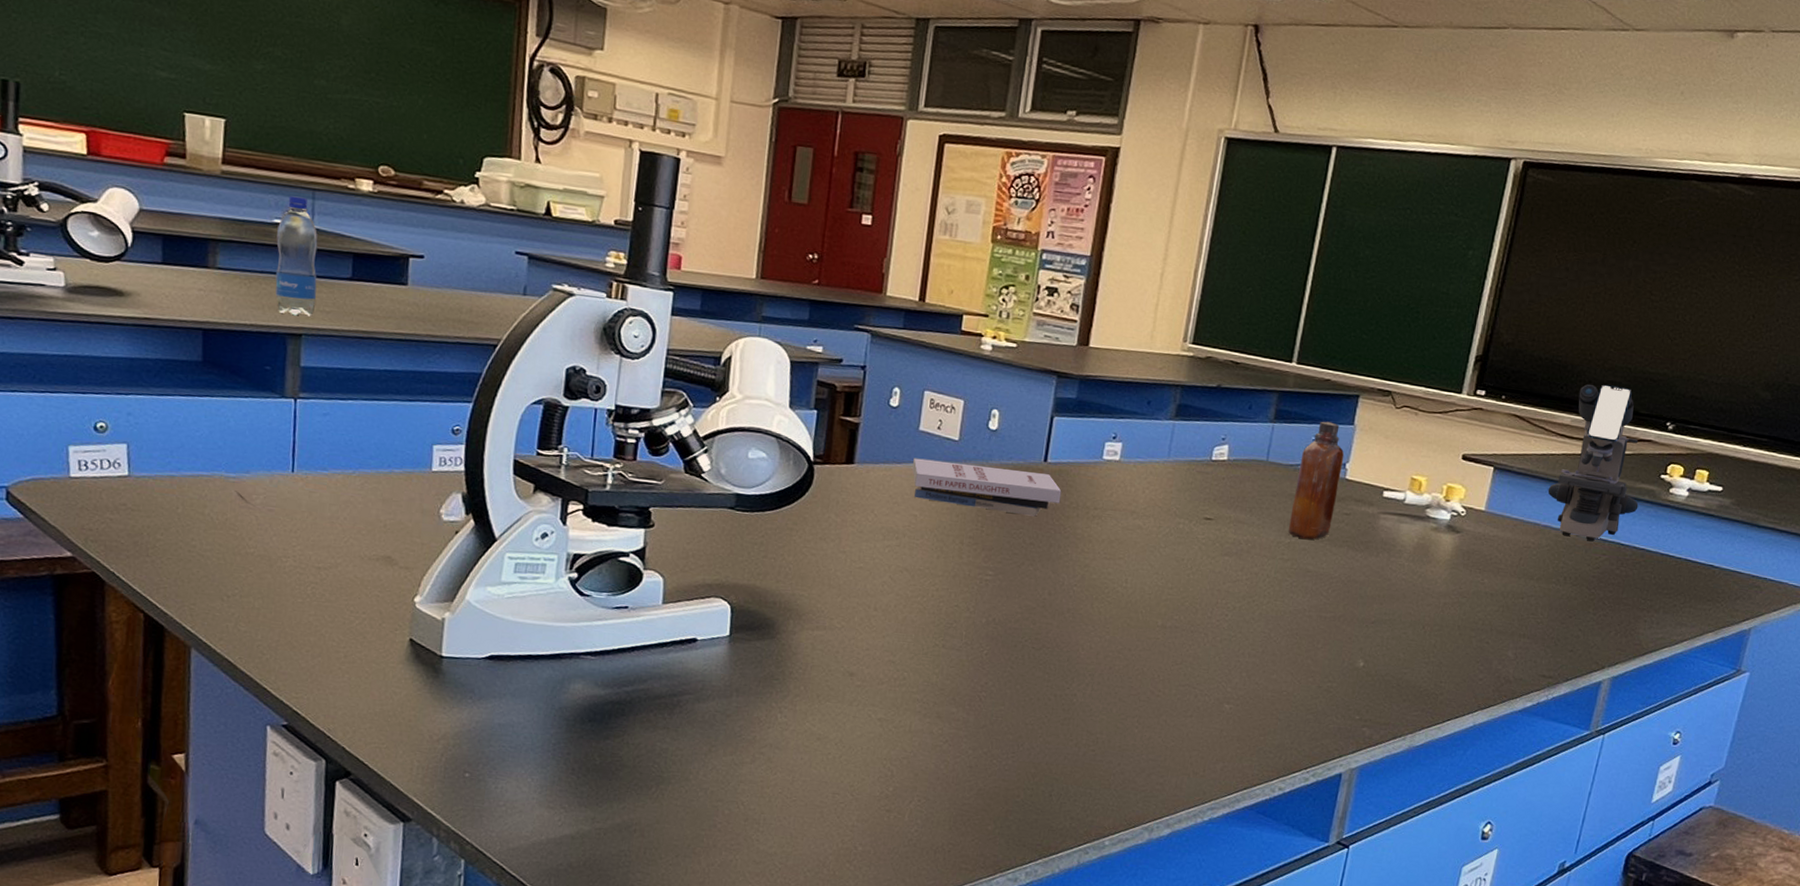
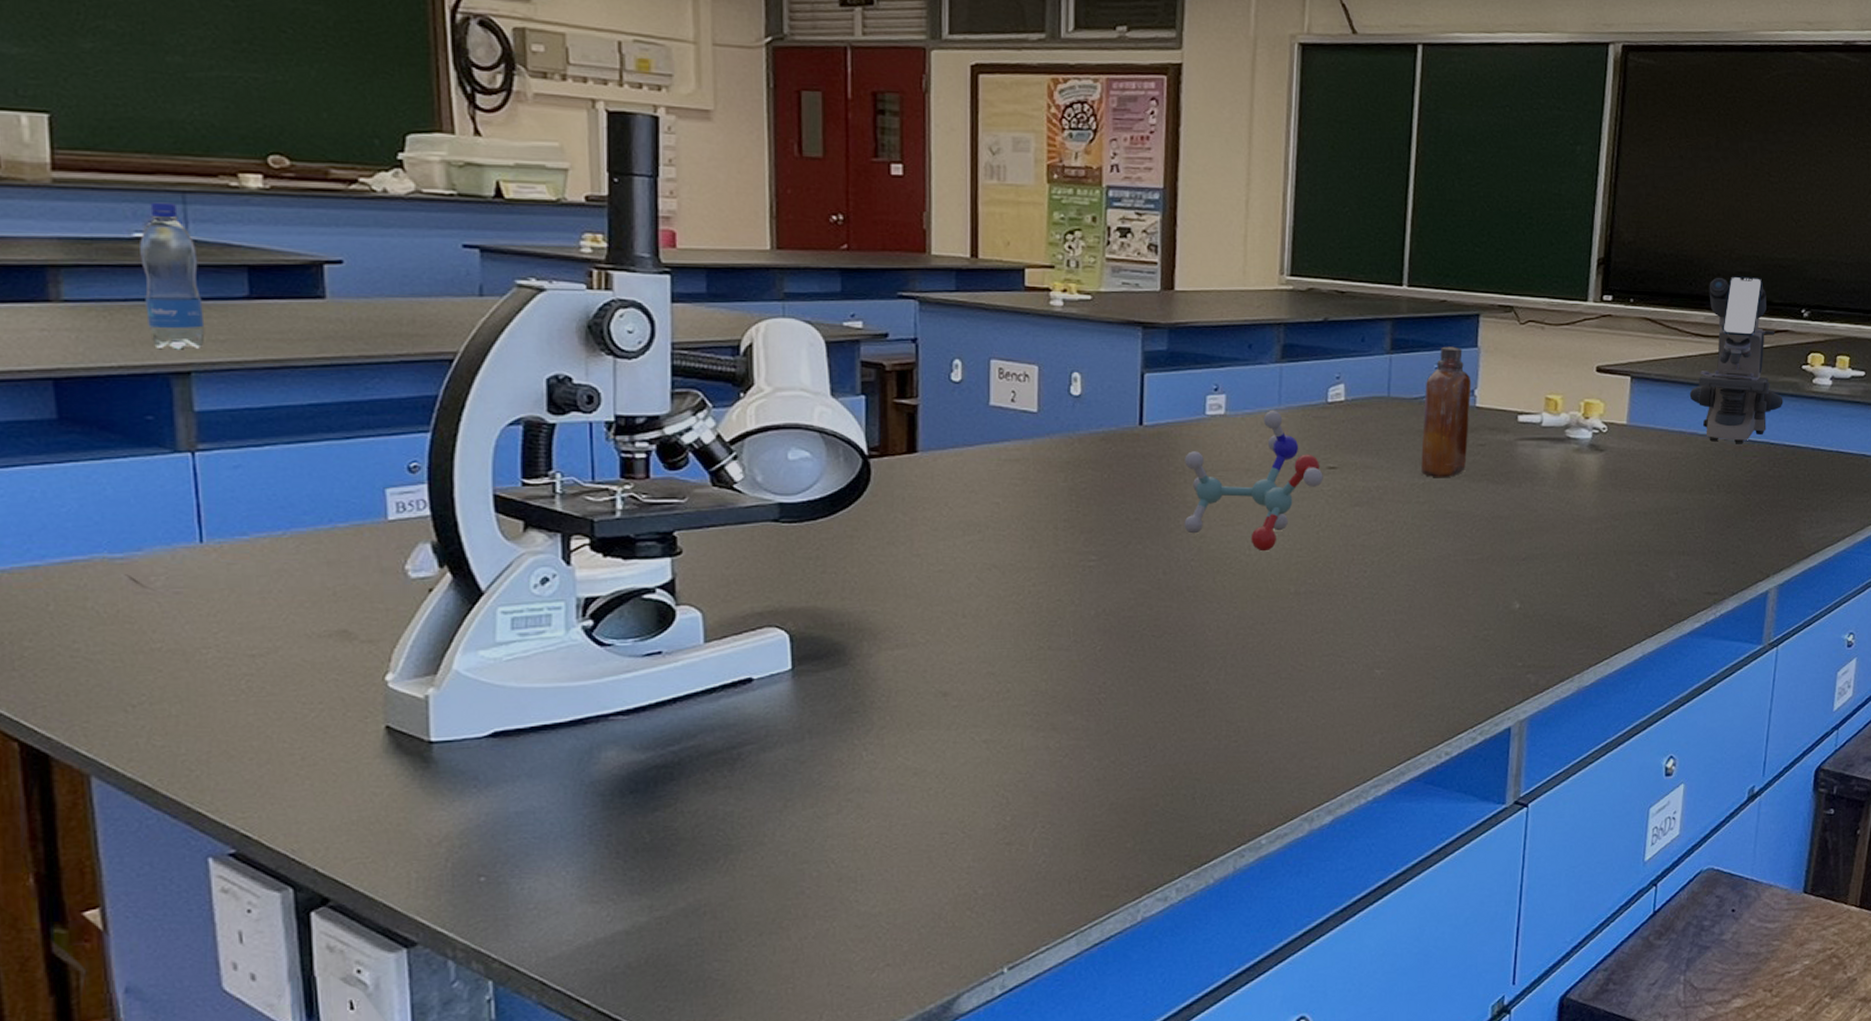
books: present [912,458,1062,517] -> none [987,437,1164,488]
molecular model: none [1071,461,1200,586] -> present [1184,409,1323,552]

